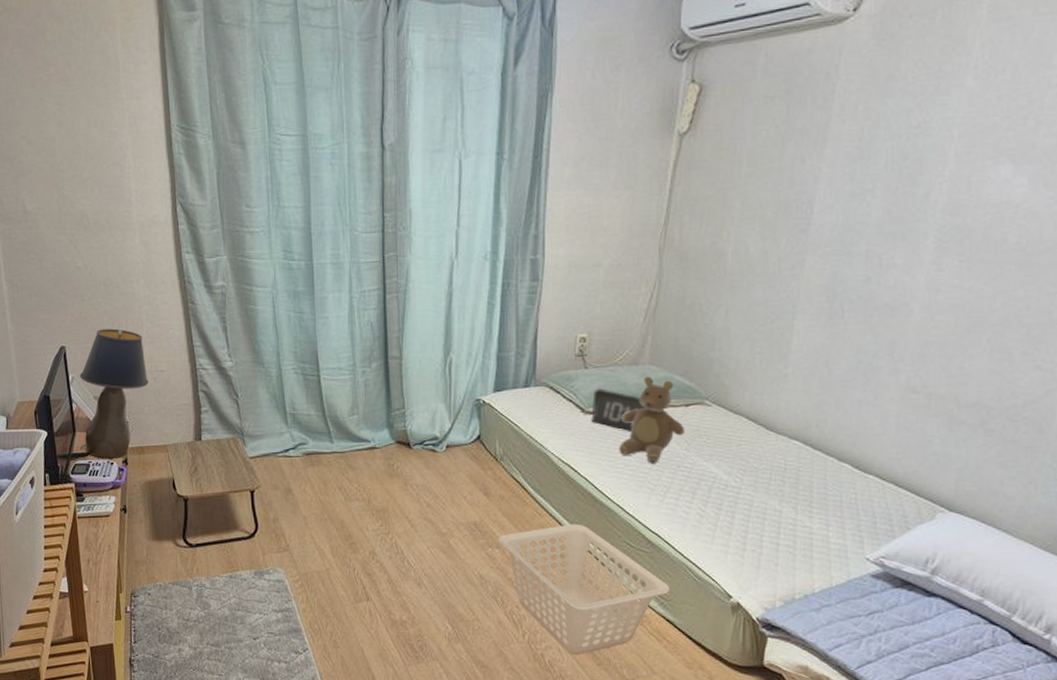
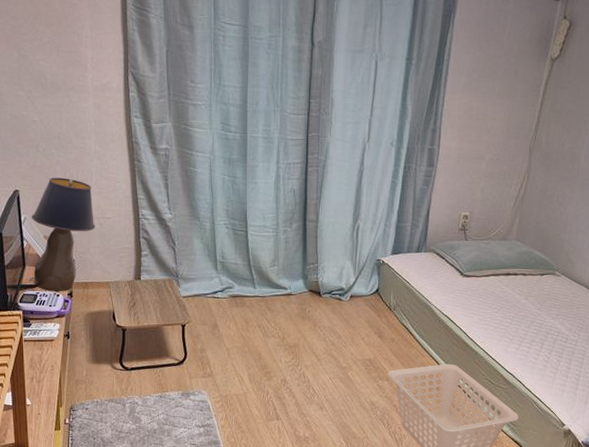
alarm clock: present [591,388,646,431] -> none [468,257,511,293]
teddy bear: present [619,376,686,463] -> none [487,250,540,319]

